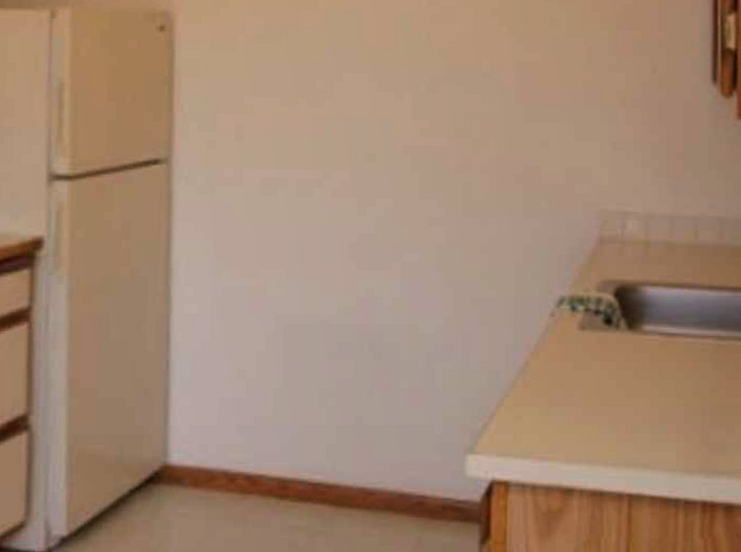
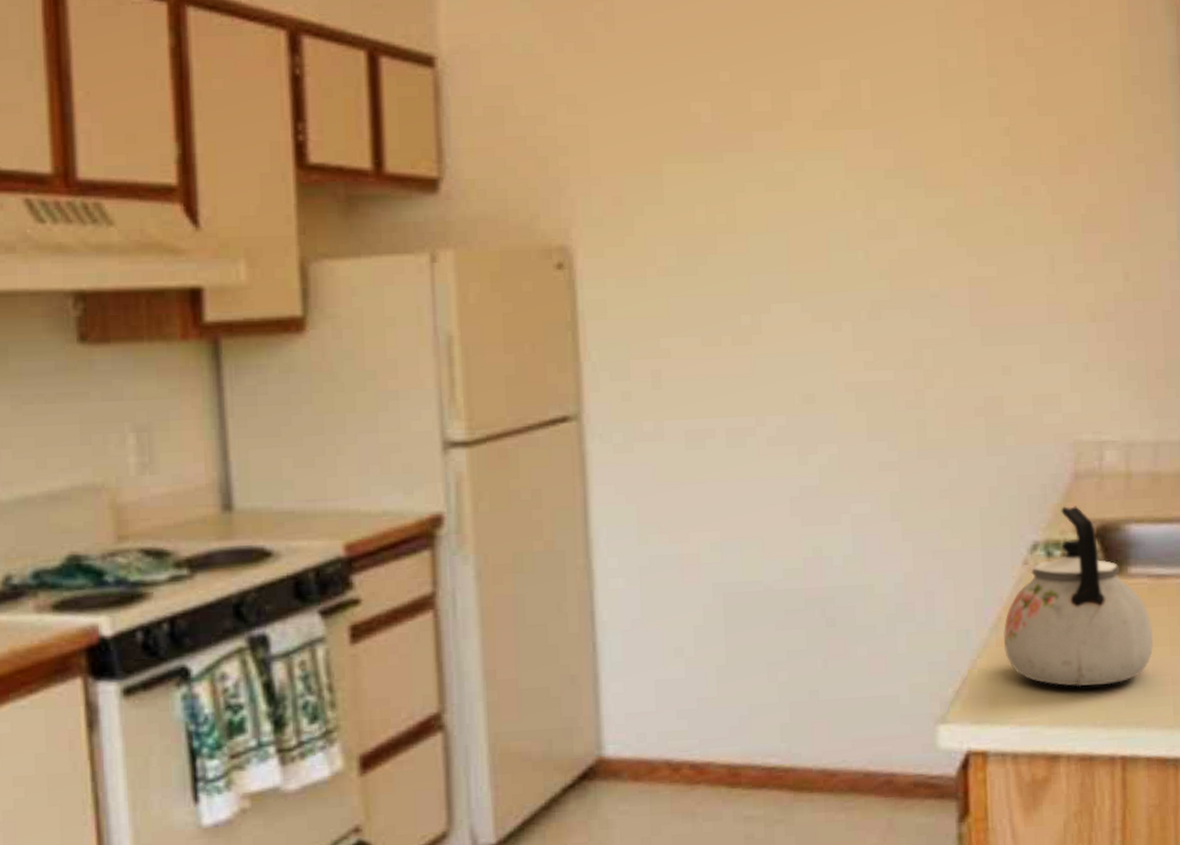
kettle: none [529,267,662,429] -> present [1003,506,1154,687]

